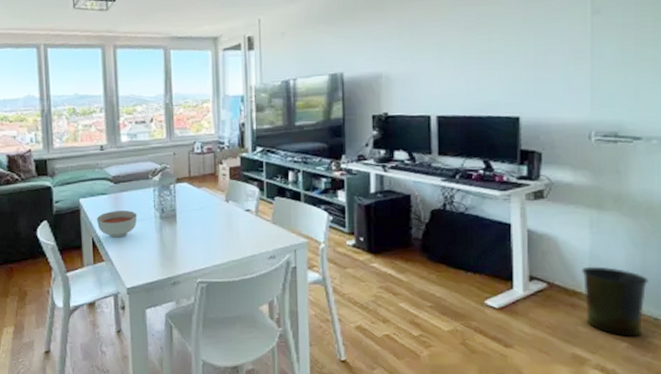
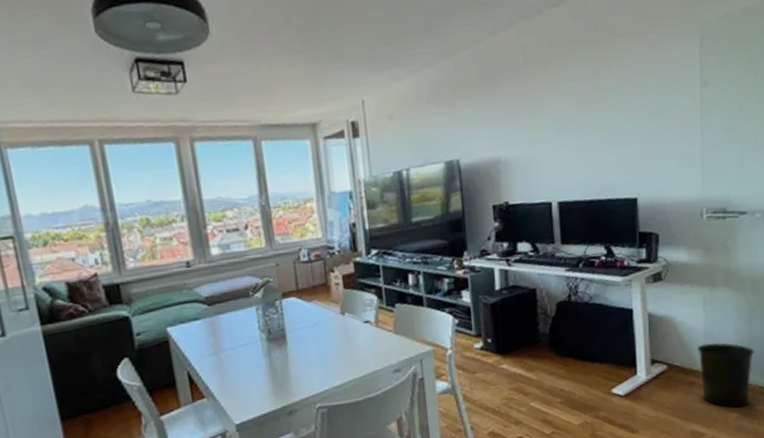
bowl: present [96,210,138,238] -> none [190,335,240,369]

